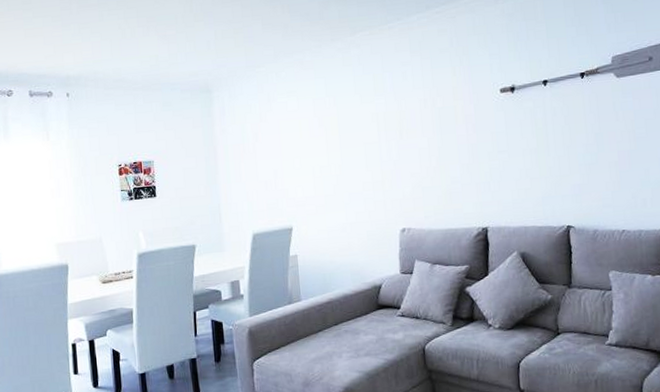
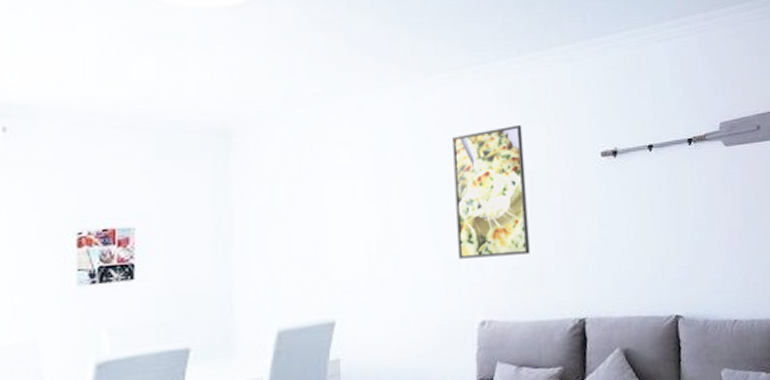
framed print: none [375,70,440,180] -> present [452,125,530,259]

